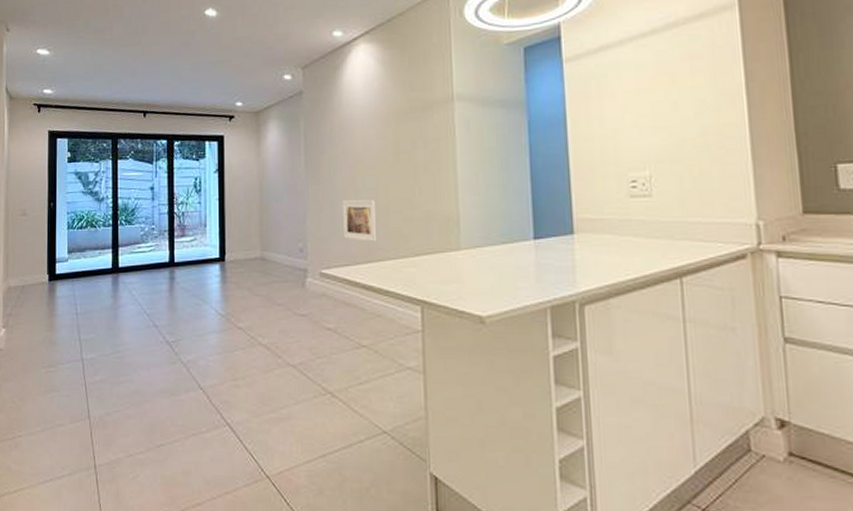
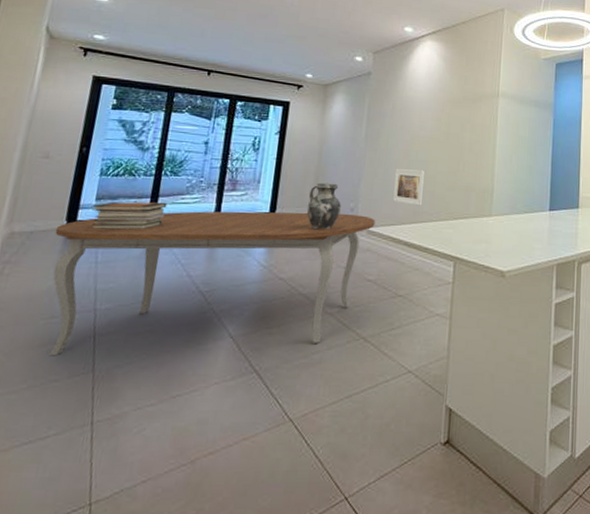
dining table: none [41,255,327,403] -> present [49,211,375,356]
book stack: none [66,252,127,281] -> present [91,201,167,230]
ceramic jug: none [255,222,289,274] -> present [306,182,341,230]

